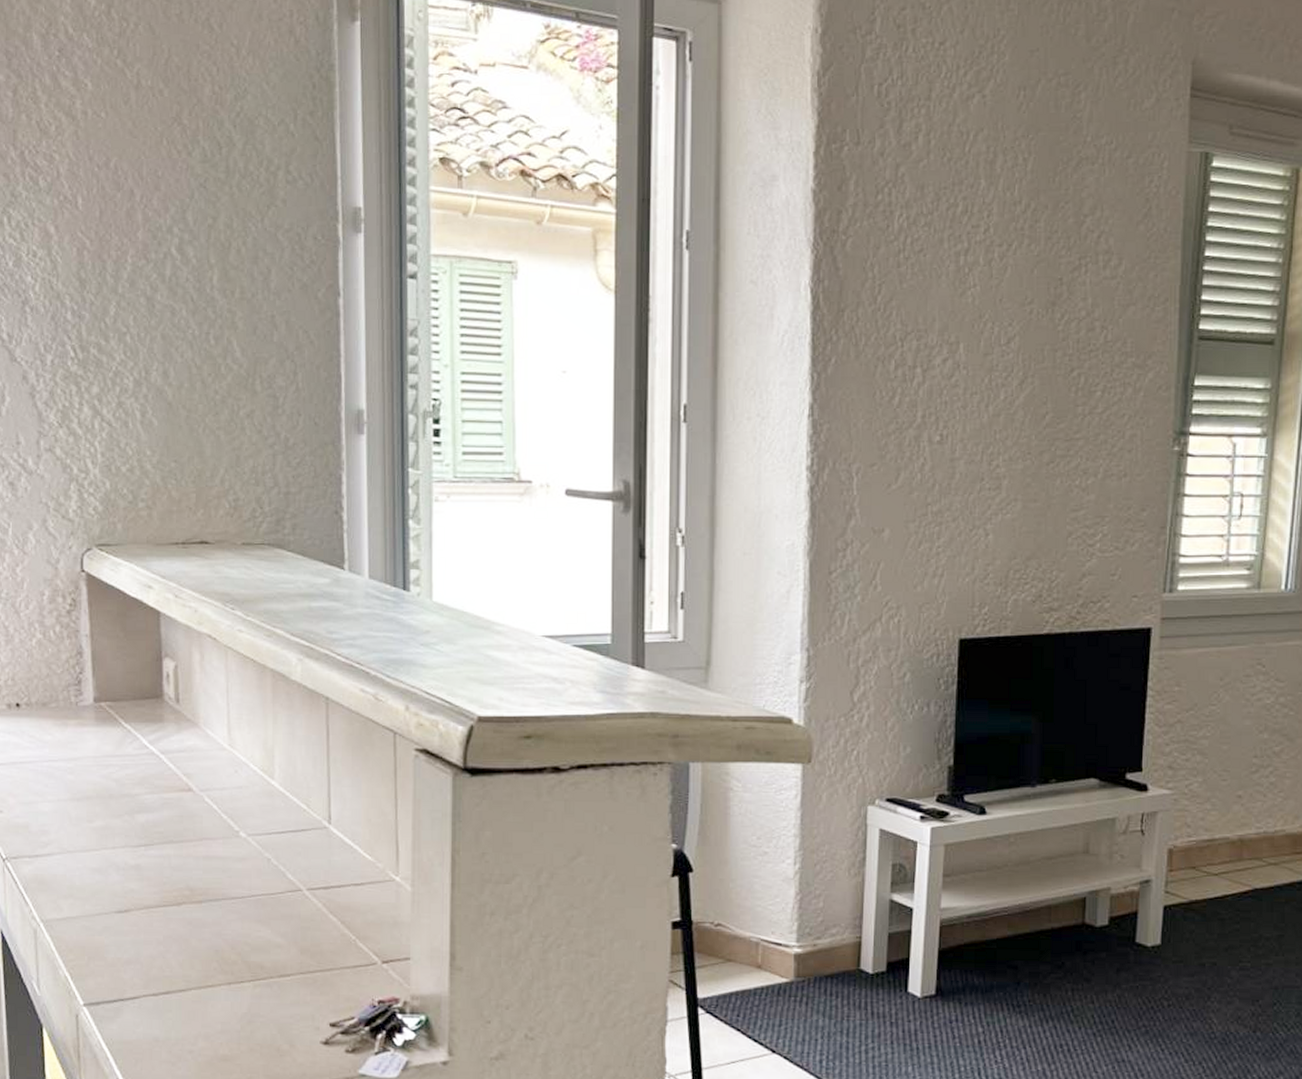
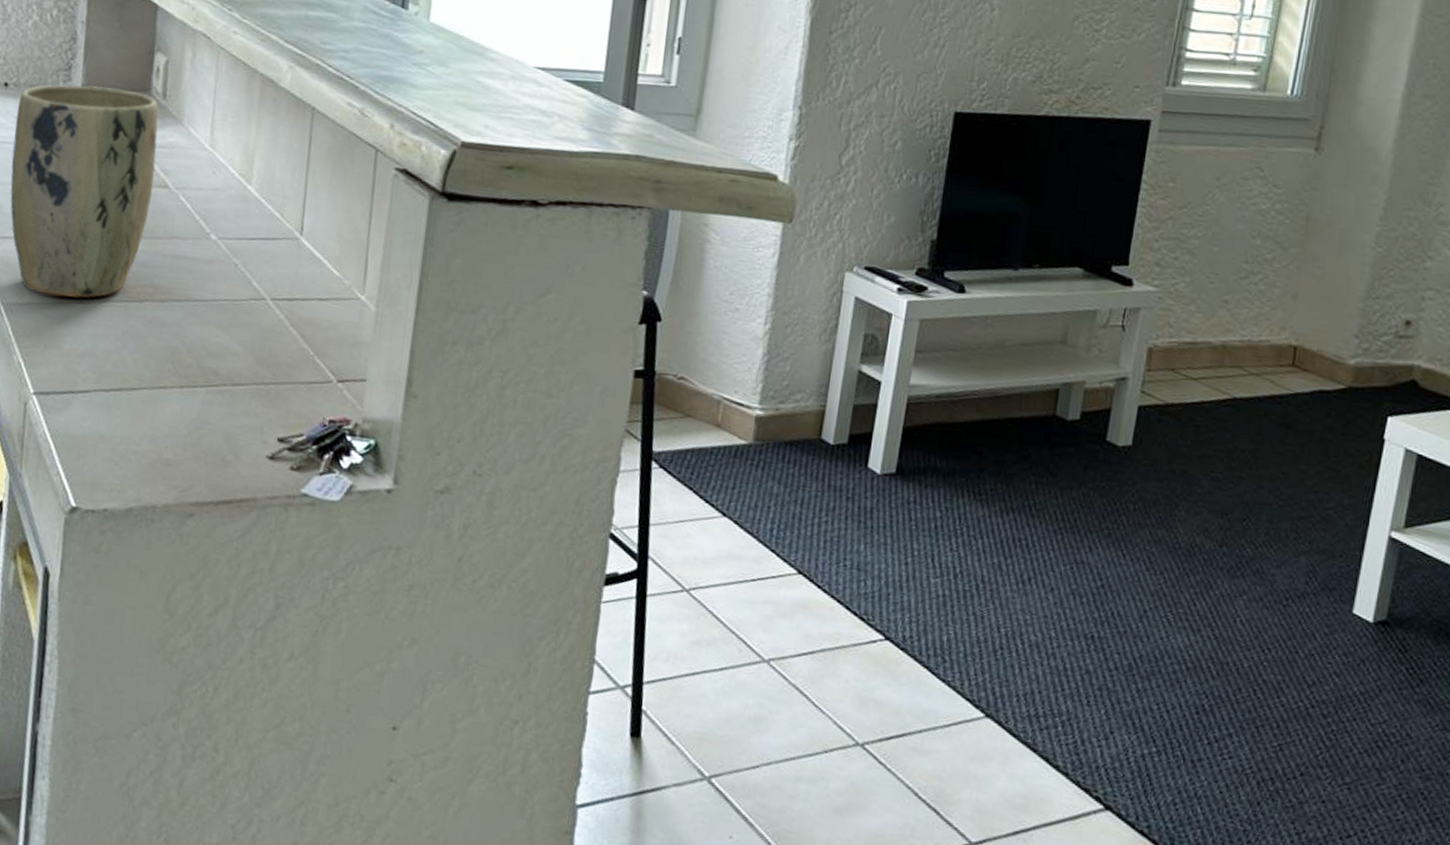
plant pot: none [32,698,178,908] -> present [10,85,159,298]

